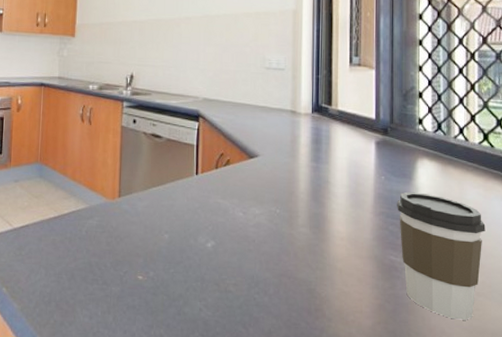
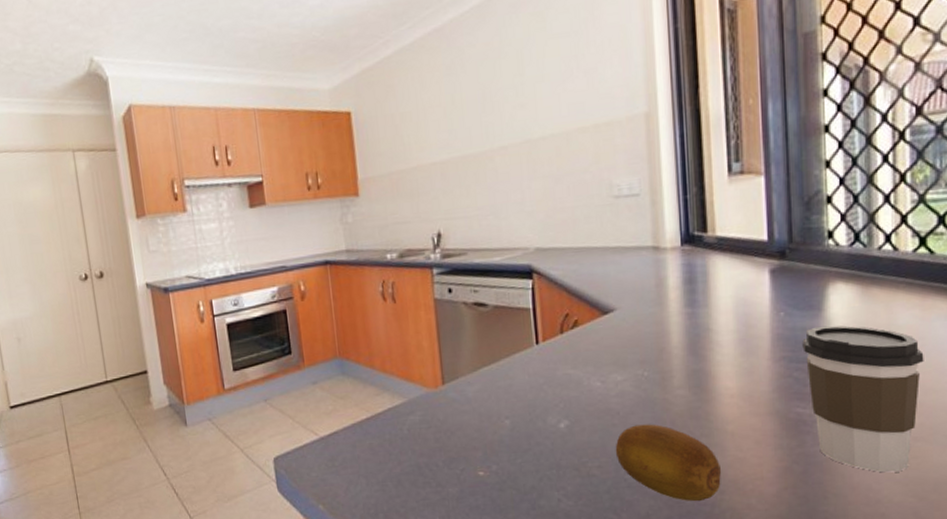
fruit: none [249,252,330,326] -> present [615,424,721,502]

